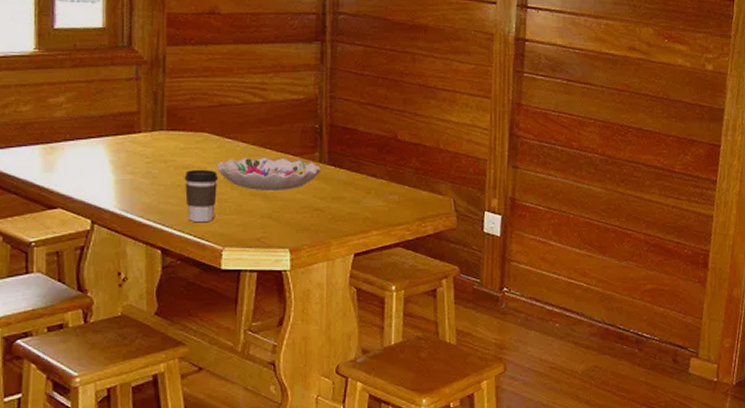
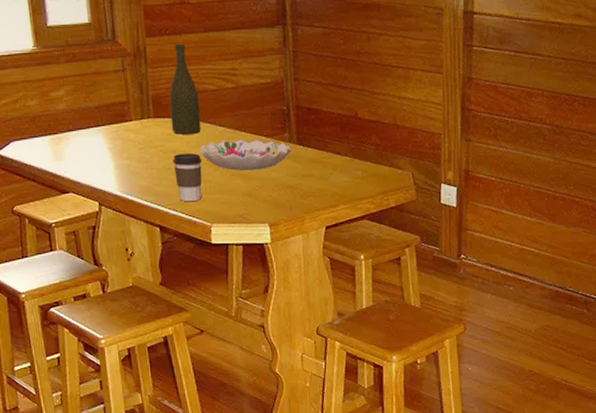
bottle: none [186,54,221,149] -> present [169,43,201,134]

